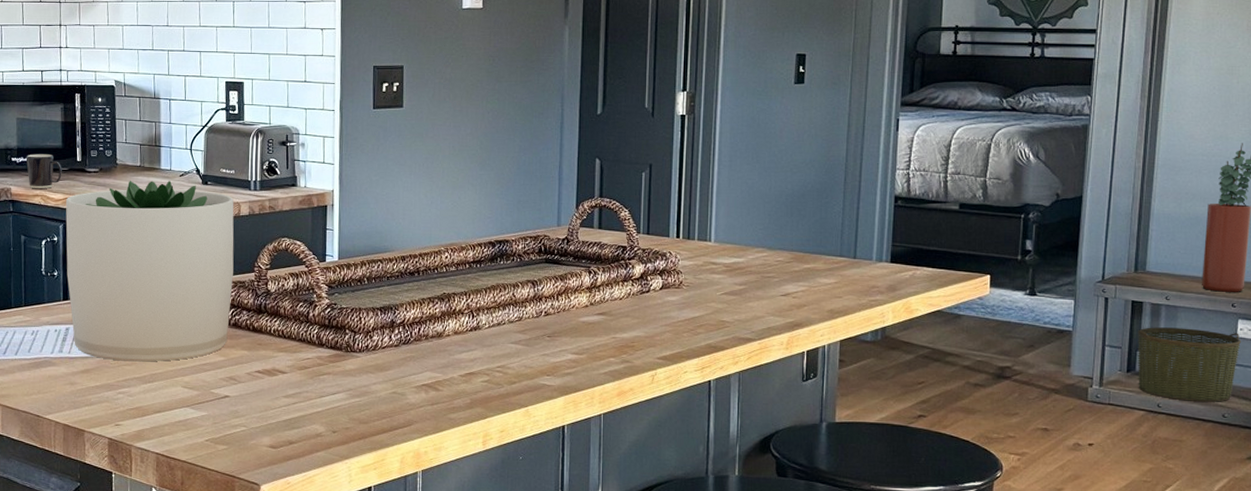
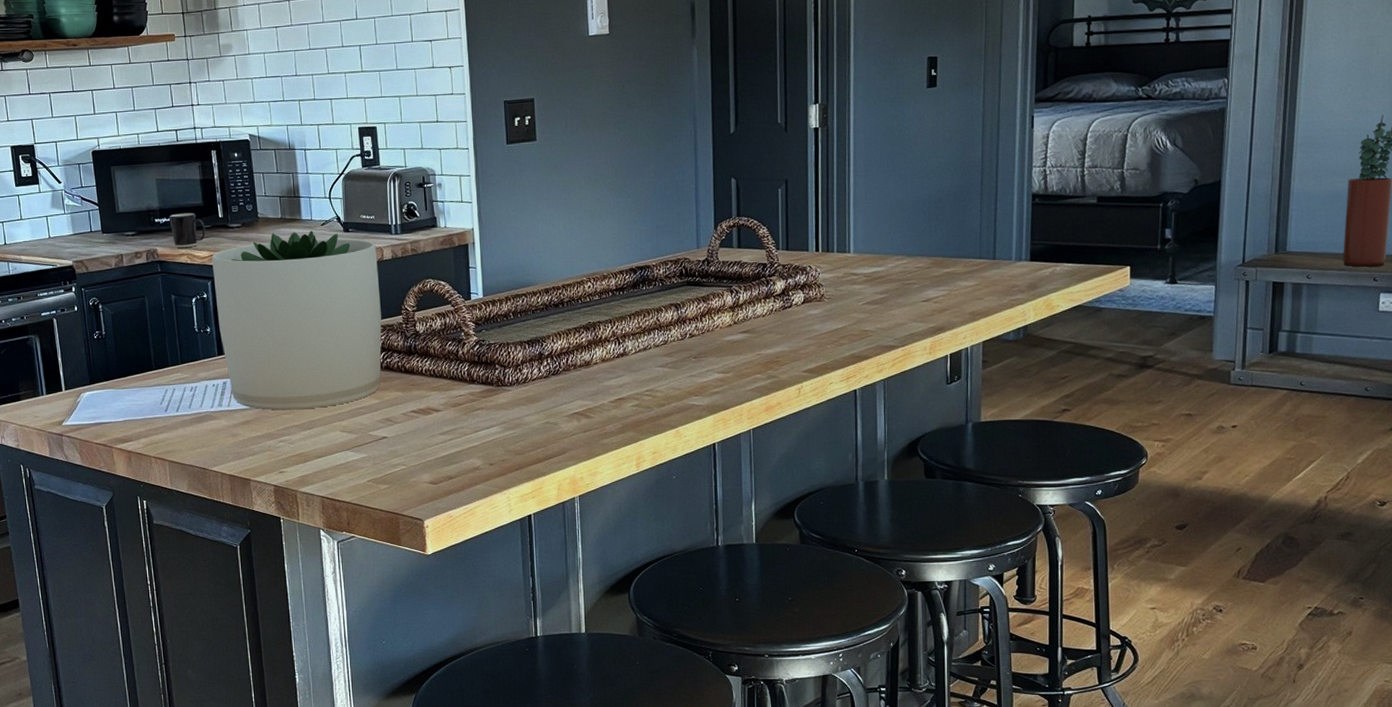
basket: present [1138,327,1242,402] -> none [1279,305,1384,378]

